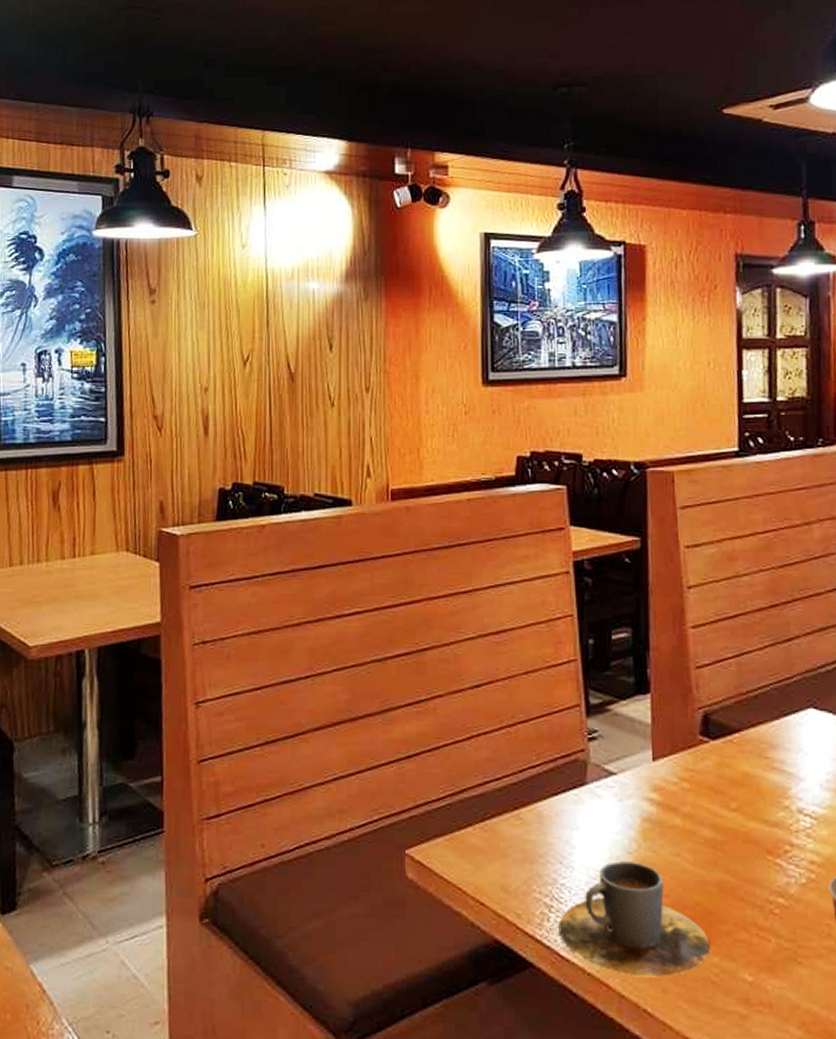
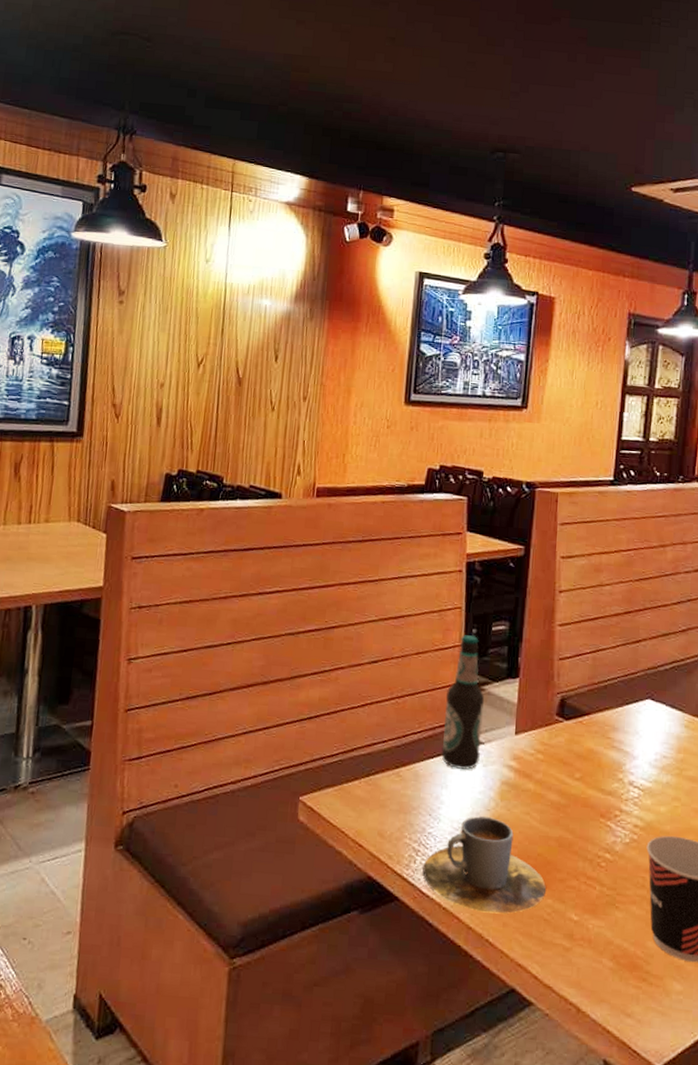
bottle: none [565,647,613,806] -> present [441,635,485,770]

